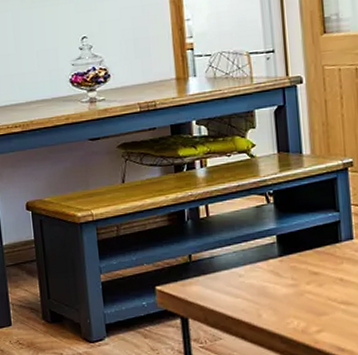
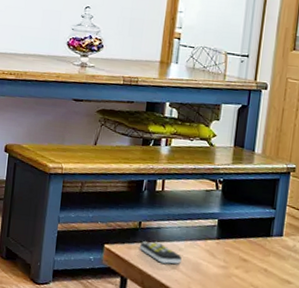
remote control: none [194,273,244,294] -> present [139,241,182,264]

